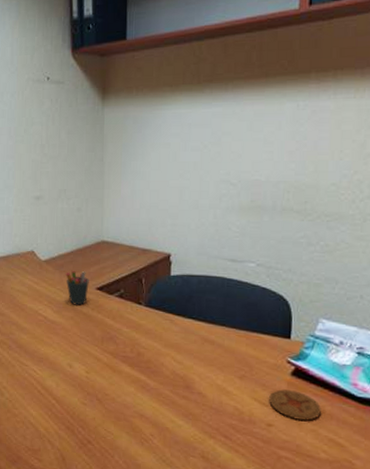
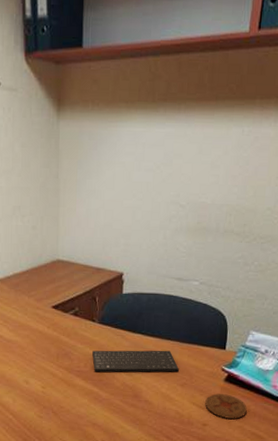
pen holder: present [66,271,89,306] -> none [21,290,45,324]
keyboard: none [139,335,236,363] -> present [92,350,179,373]

